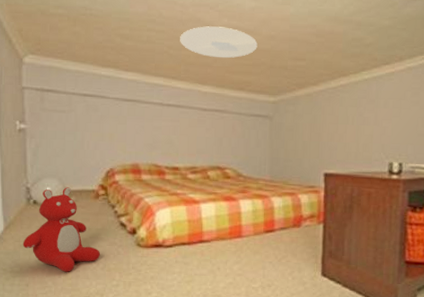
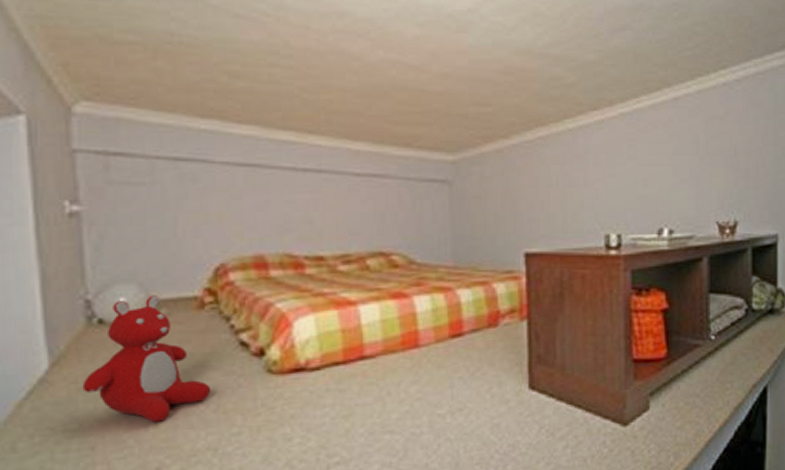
ceiling light: present [180,26,258,58] -> none [317,60,427,104]

